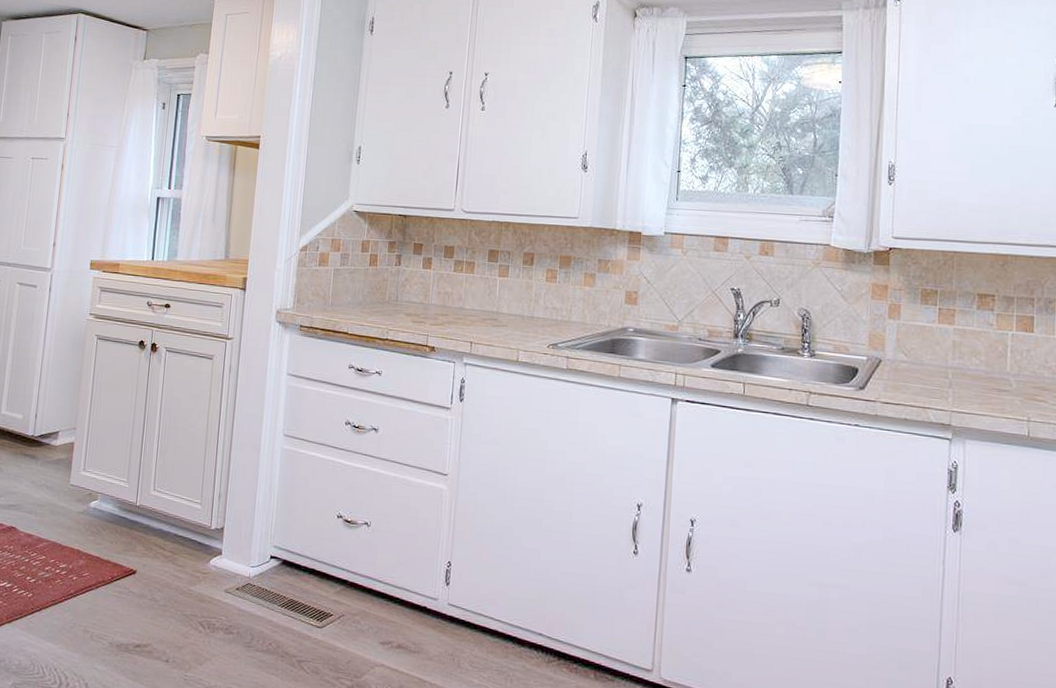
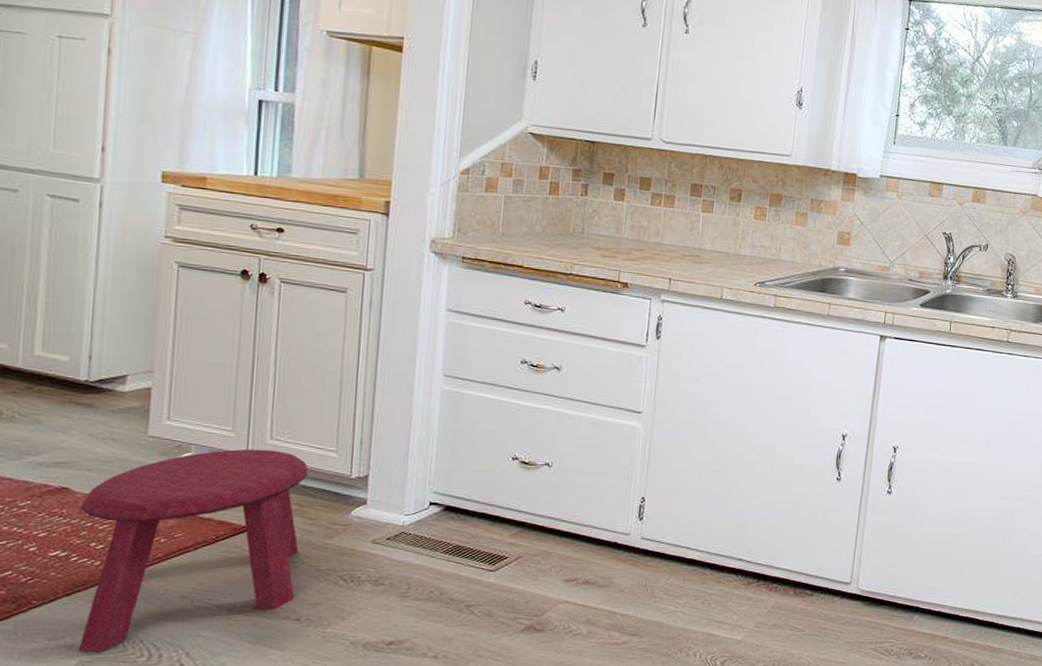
stool: none [13,498,180,677] -> present [78,449,308,653]

